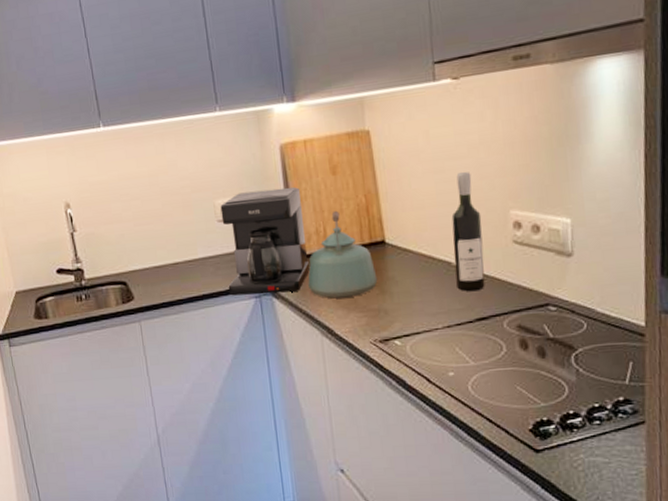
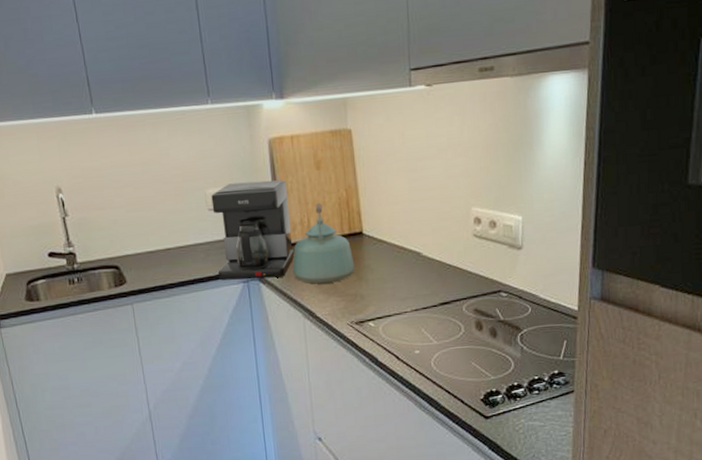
bottle: present [451,172,485,291] -> none [421,172,449,279]

